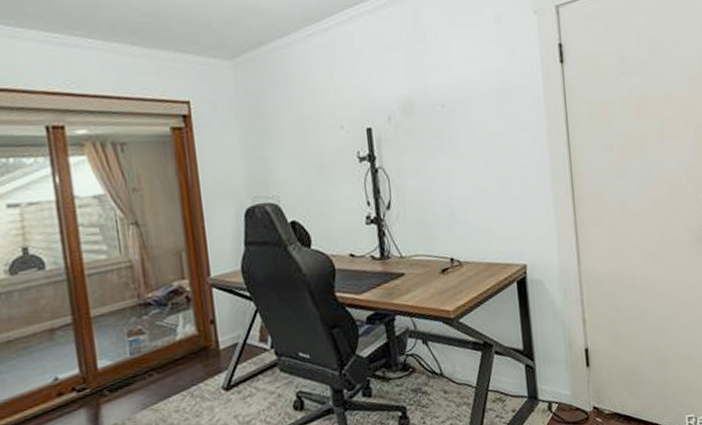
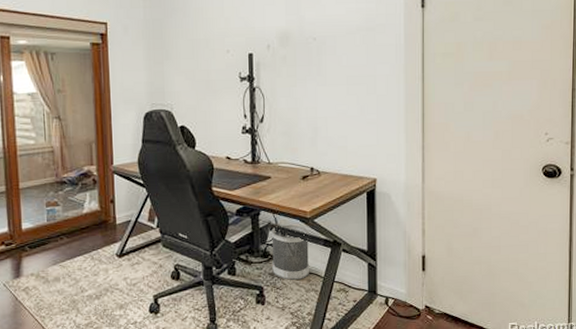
wastebasket: none [410,328,459,395] -> present [271,224,309,280]

